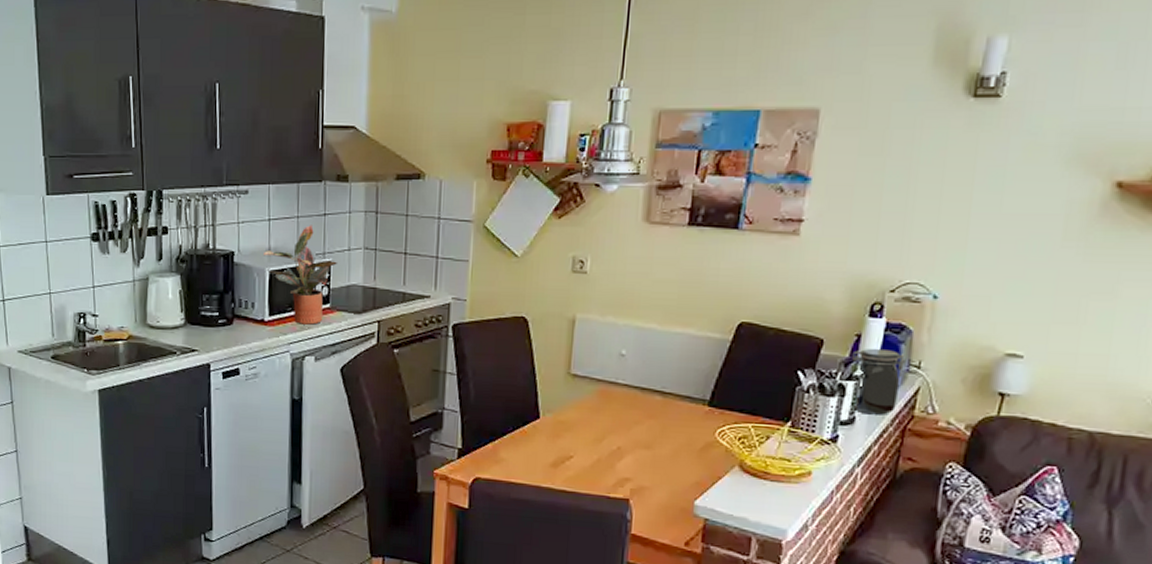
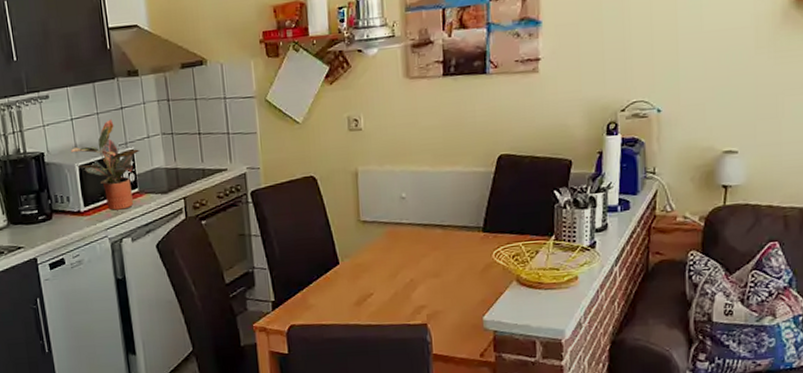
jar: present [851,348,907,415] -> none [597,161,643,220]

